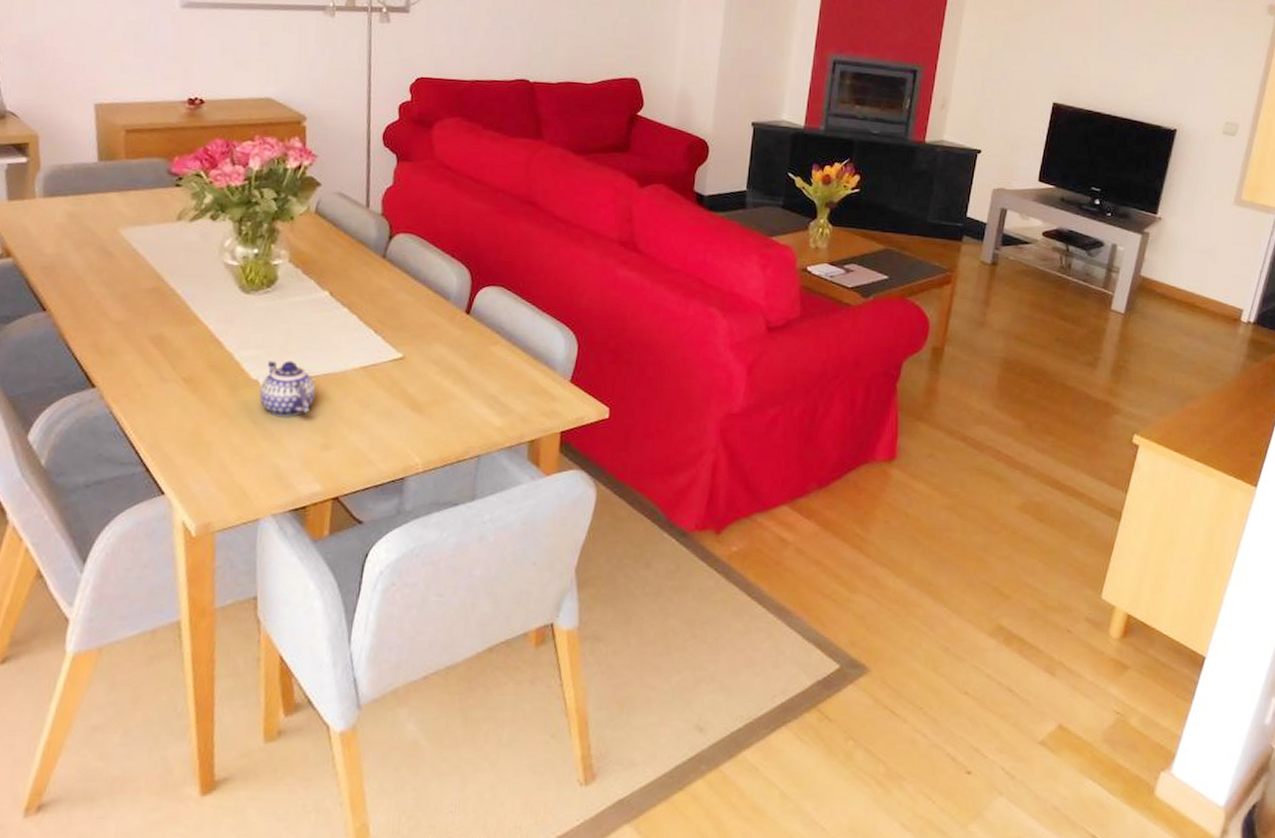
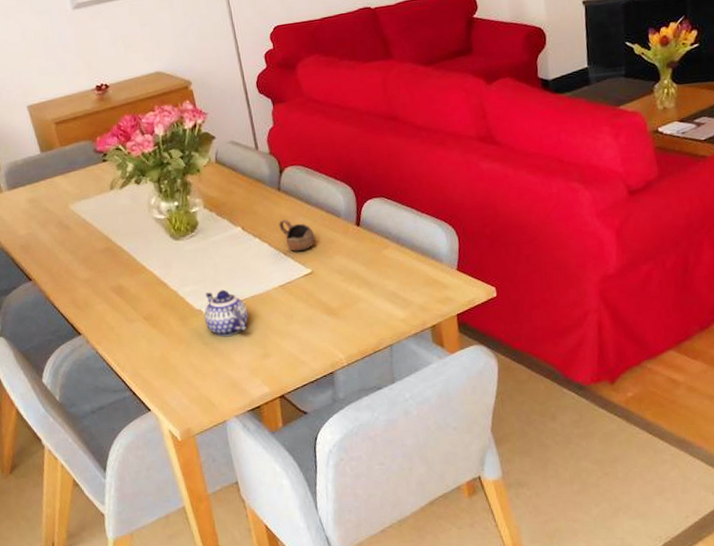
cup: none [375,291,416,332] -> present [279,219,316,252]

